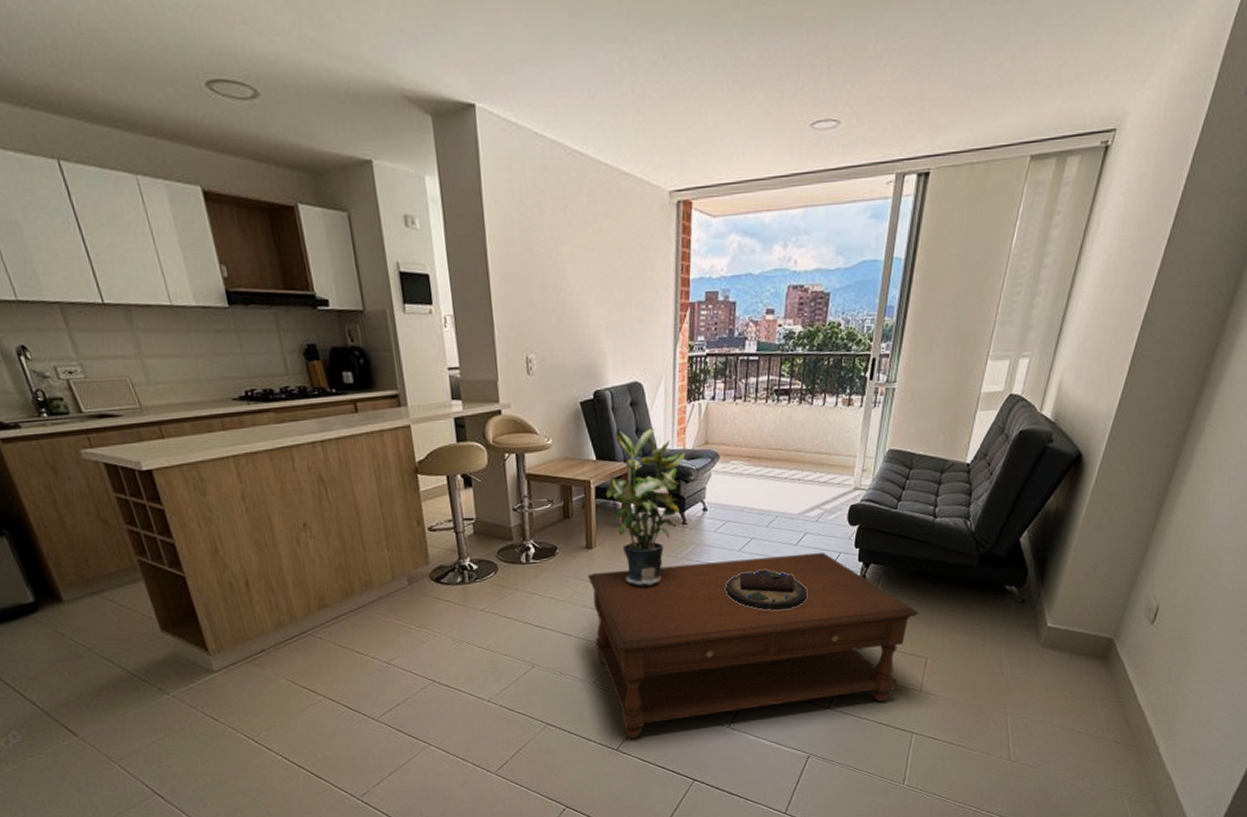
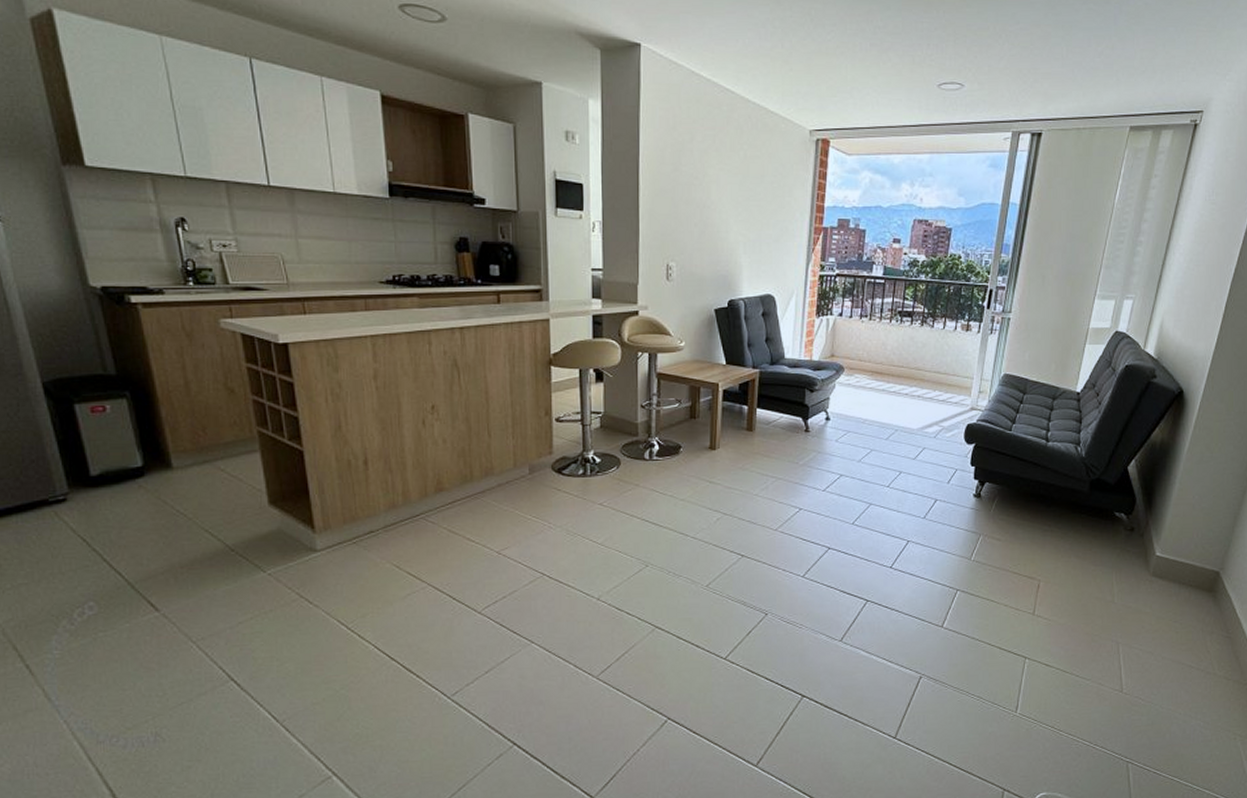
coffee table: present [587,552,920,739] -> none [709,467,1033,648]
potted plant: present [606,429,686,586] -> none [733,338,812,490]
decorative bowl: present [725,570,808,611] -> none [844,482,924,523]

